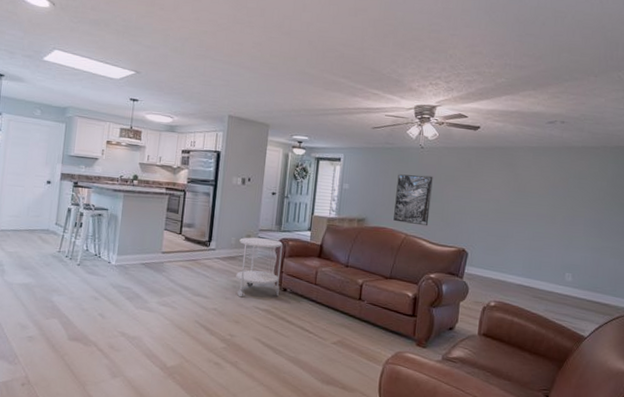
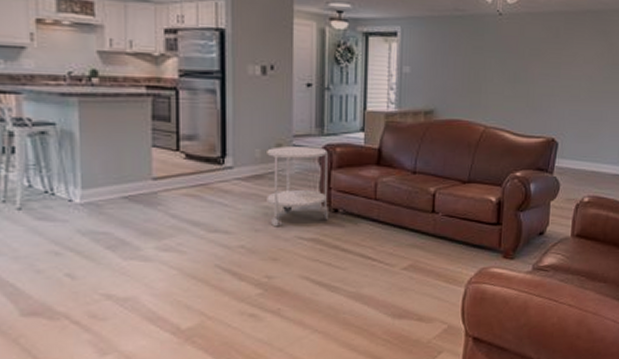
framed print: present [393,174,433,226] -> none [469,50,515,114]

